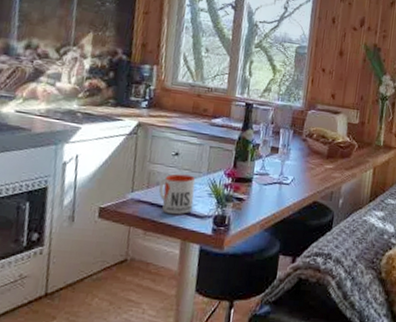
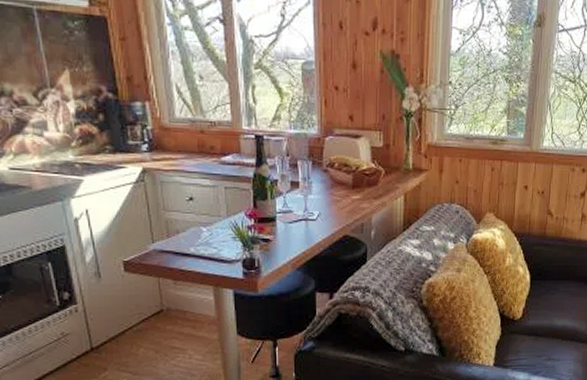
mug: present [158,174,196,215] -> none [179,219,219,262]

